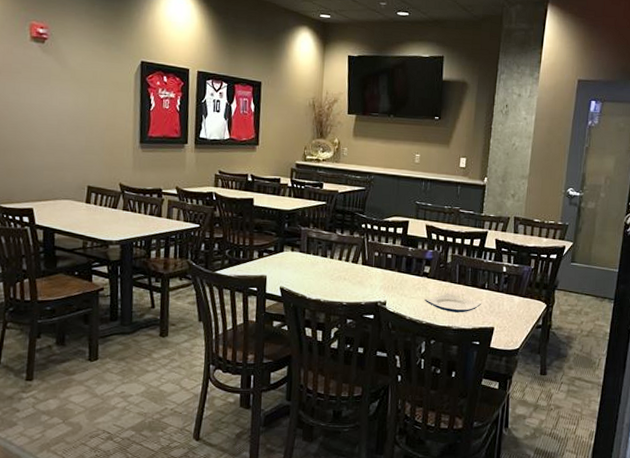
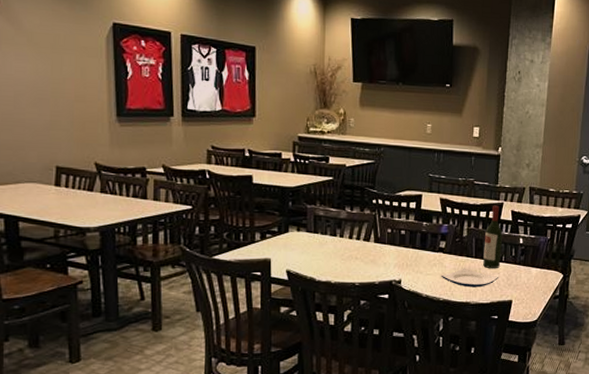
wine bottle: none [466,233,487,295] -> present [483,205,503,268]

